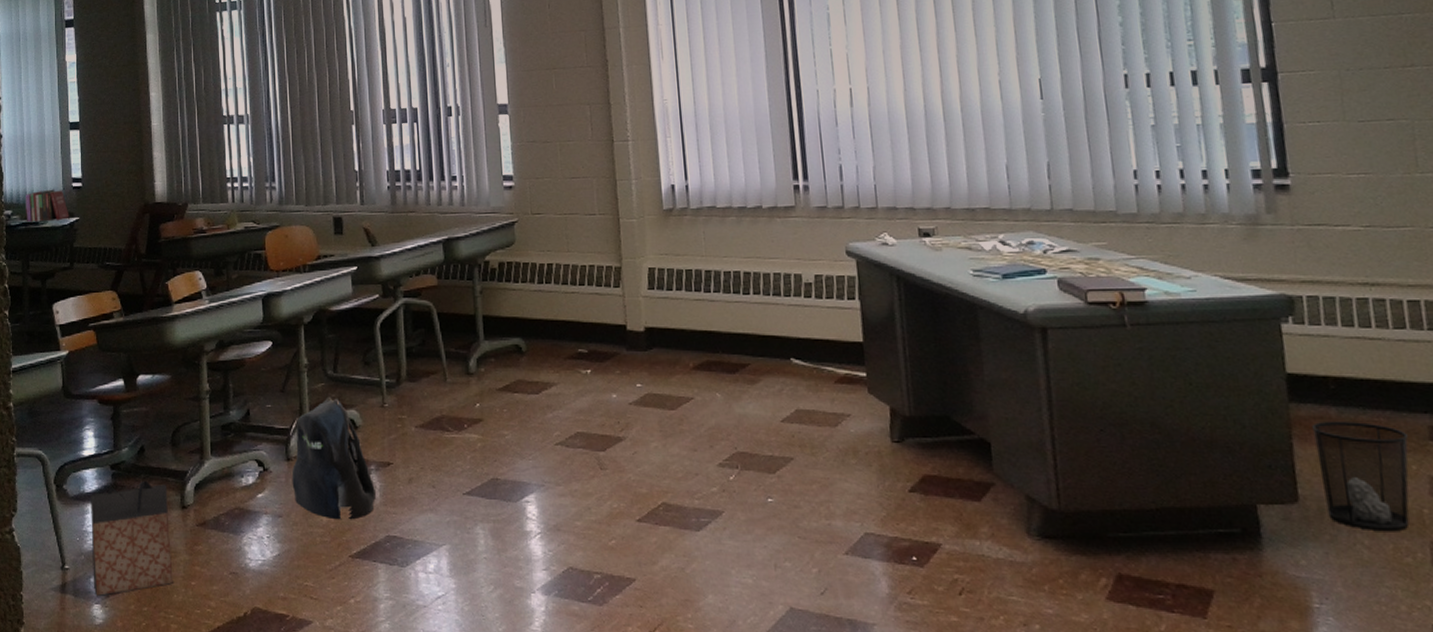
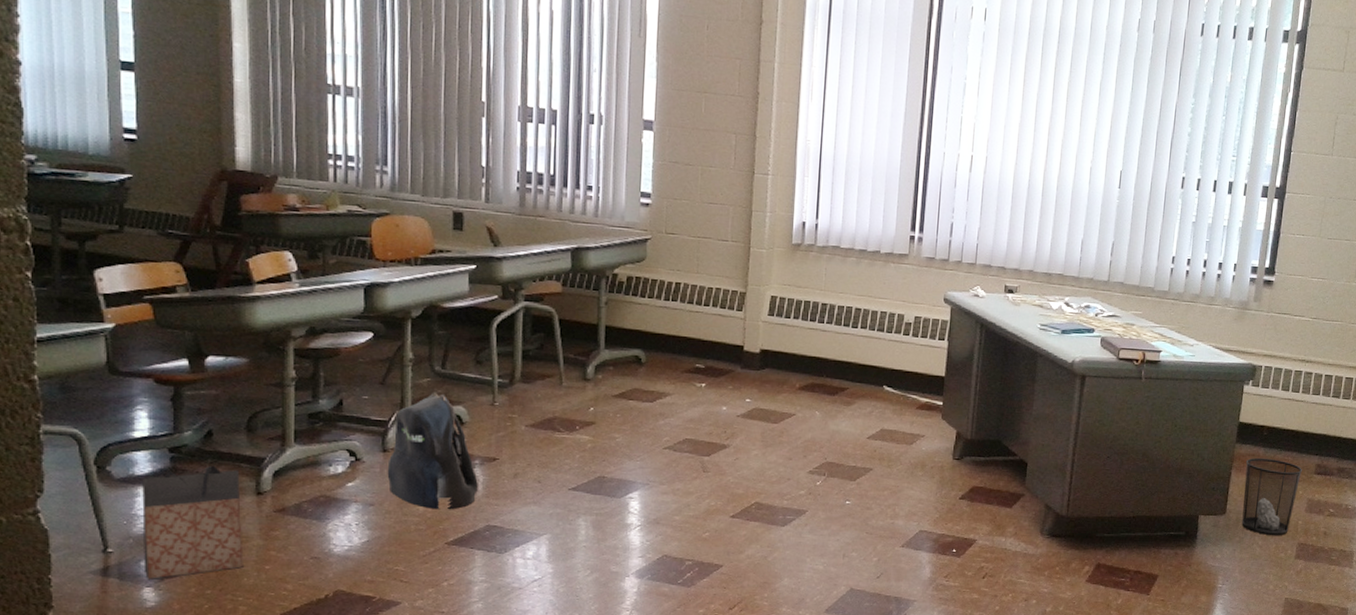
books: present [24,189,70,223] -> none [55,136,119,176]

